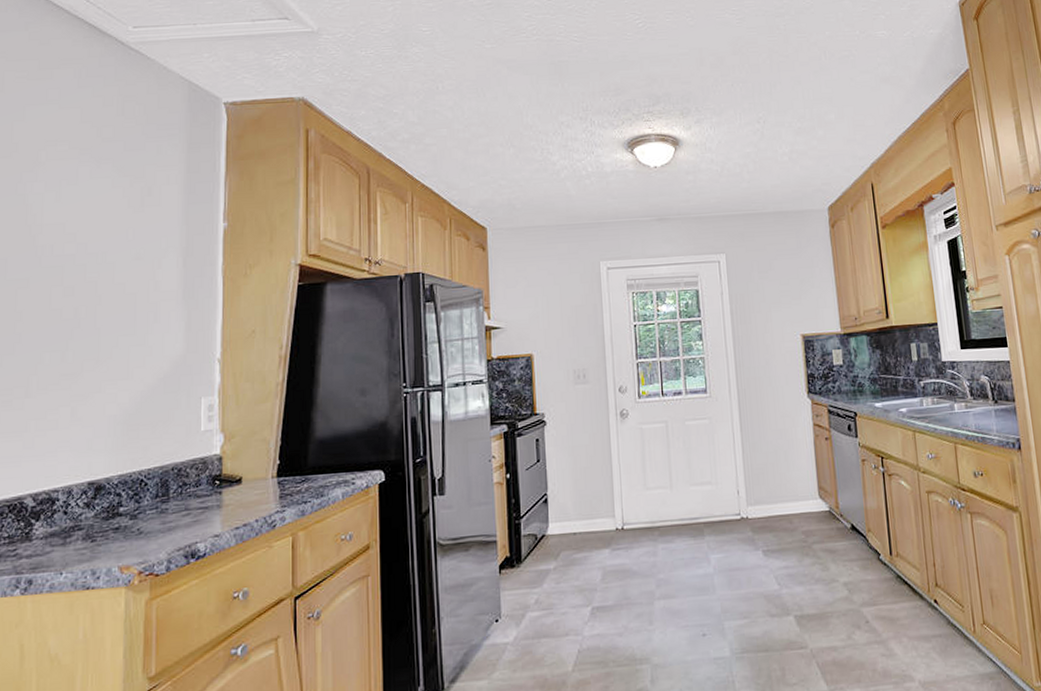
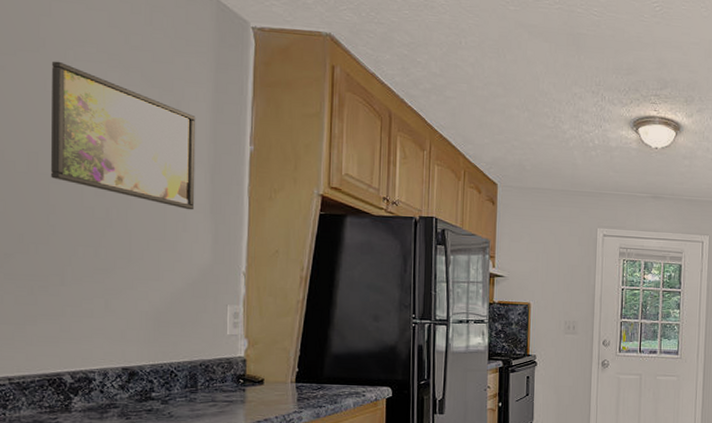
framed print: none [19,163,168,299] -> present [51,61,196,210]

